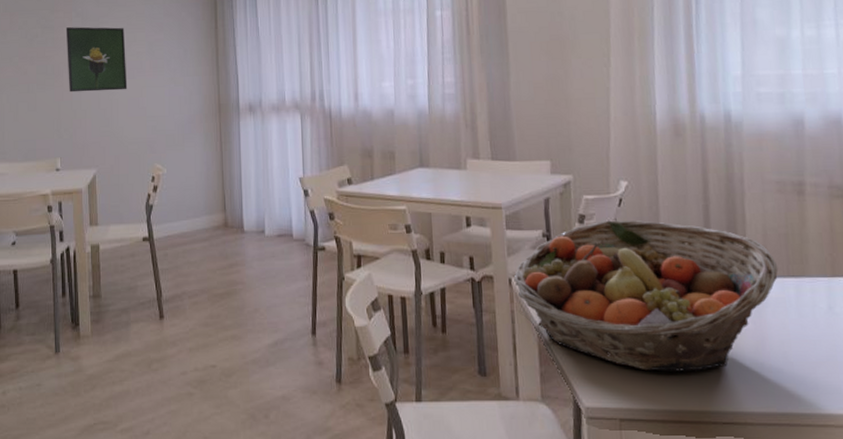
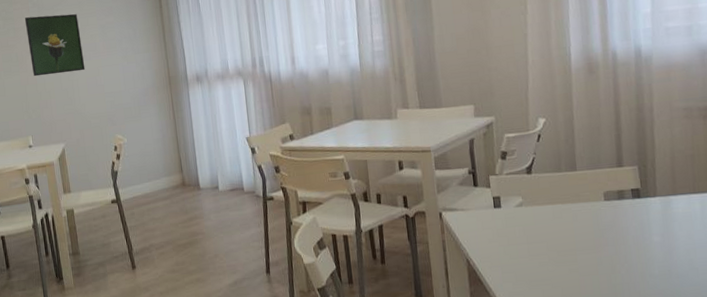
fruit basket: present [514,220,779,372] -> none [444,153,685,284]

